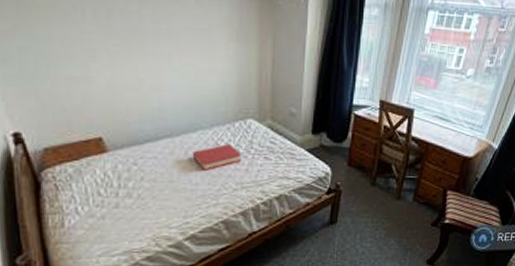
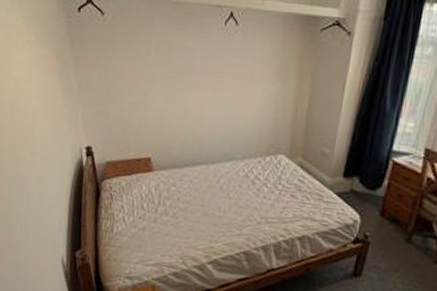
hardback book: present [192,144,242,170] -> none [223,176,269,200]

